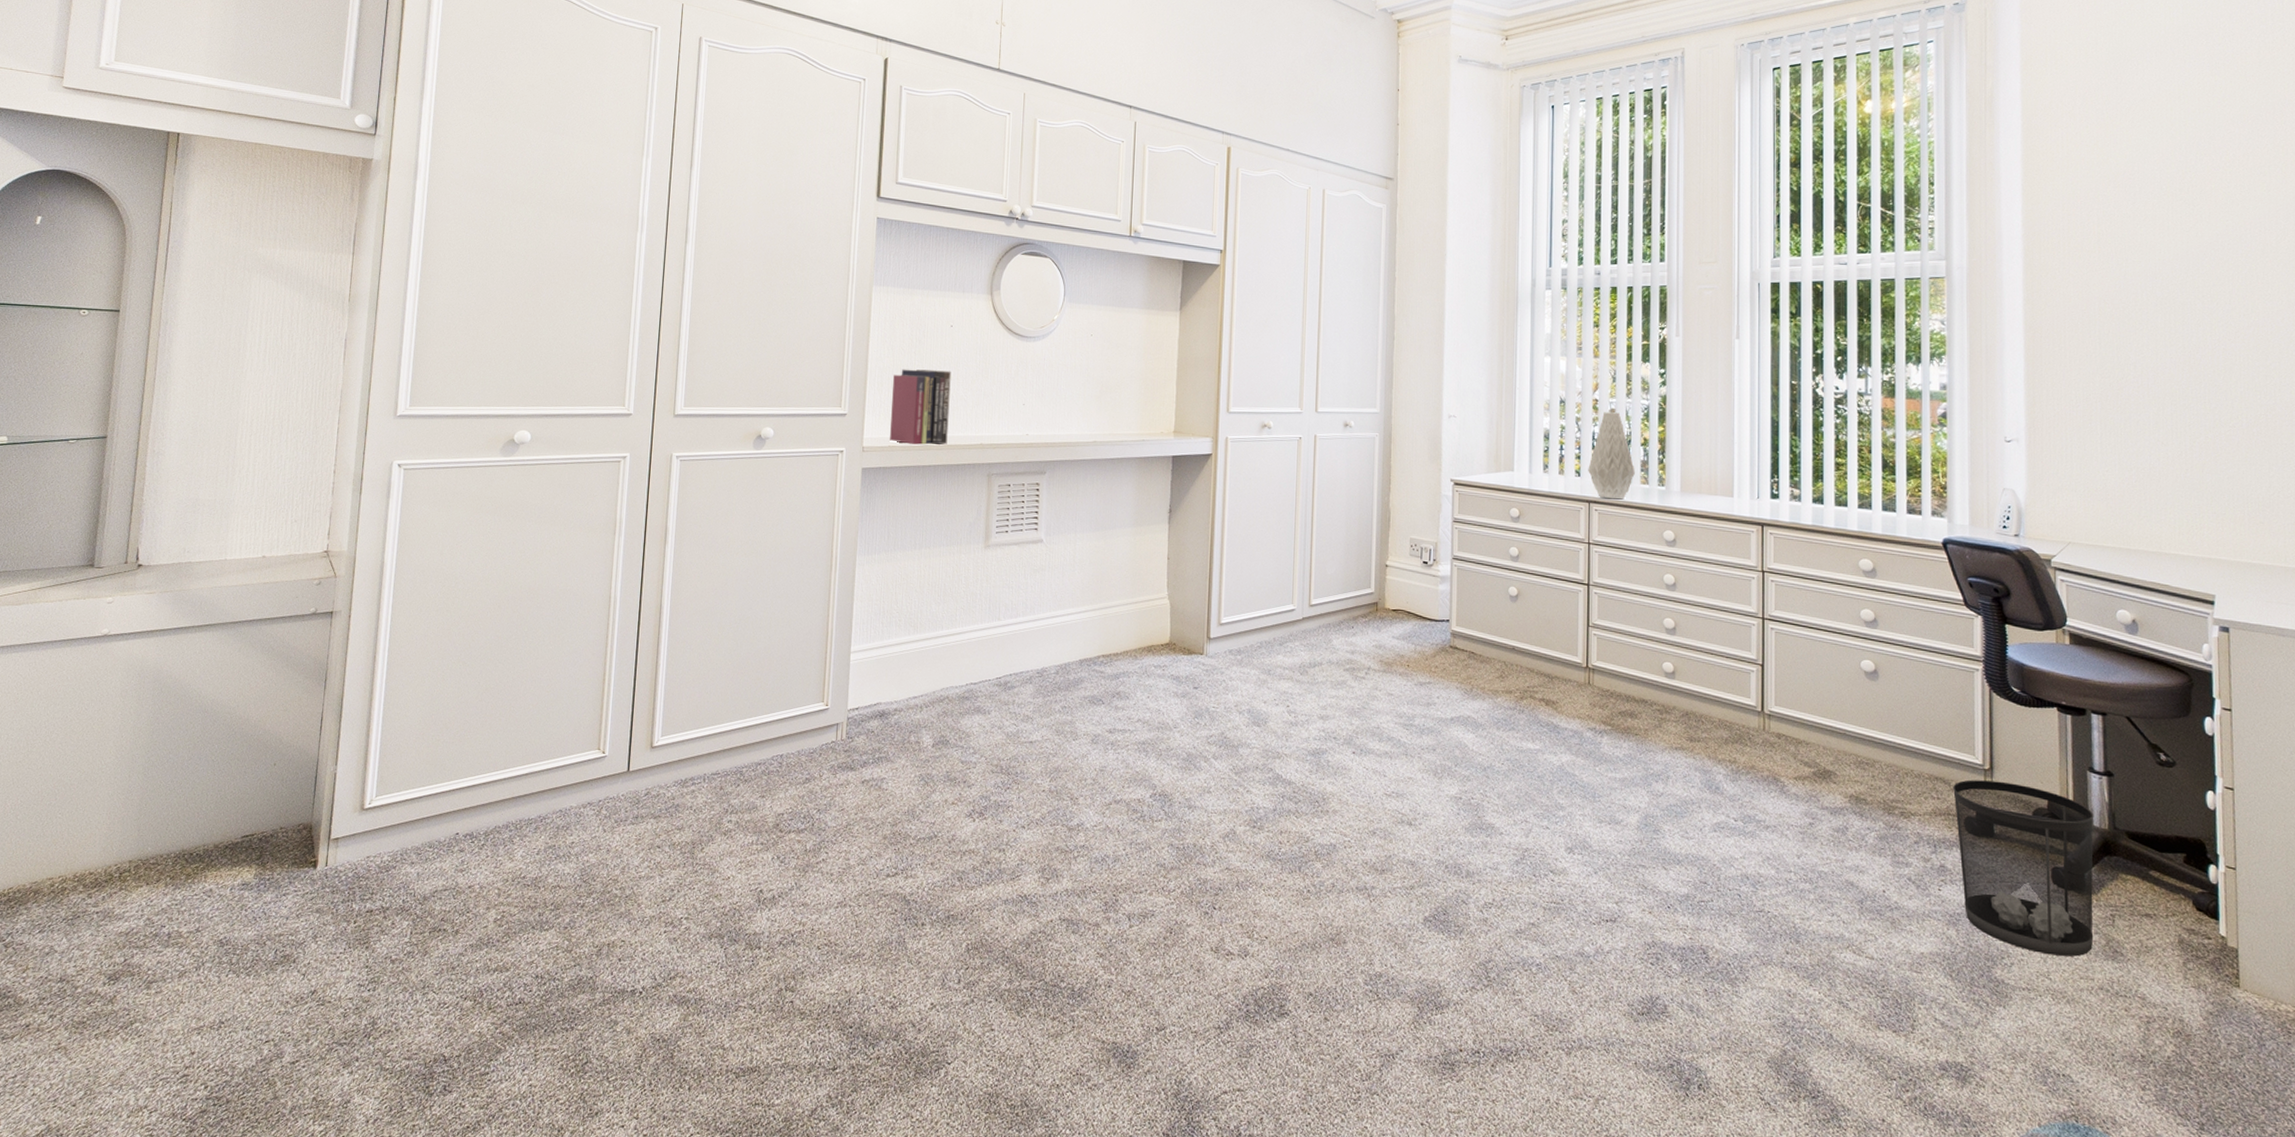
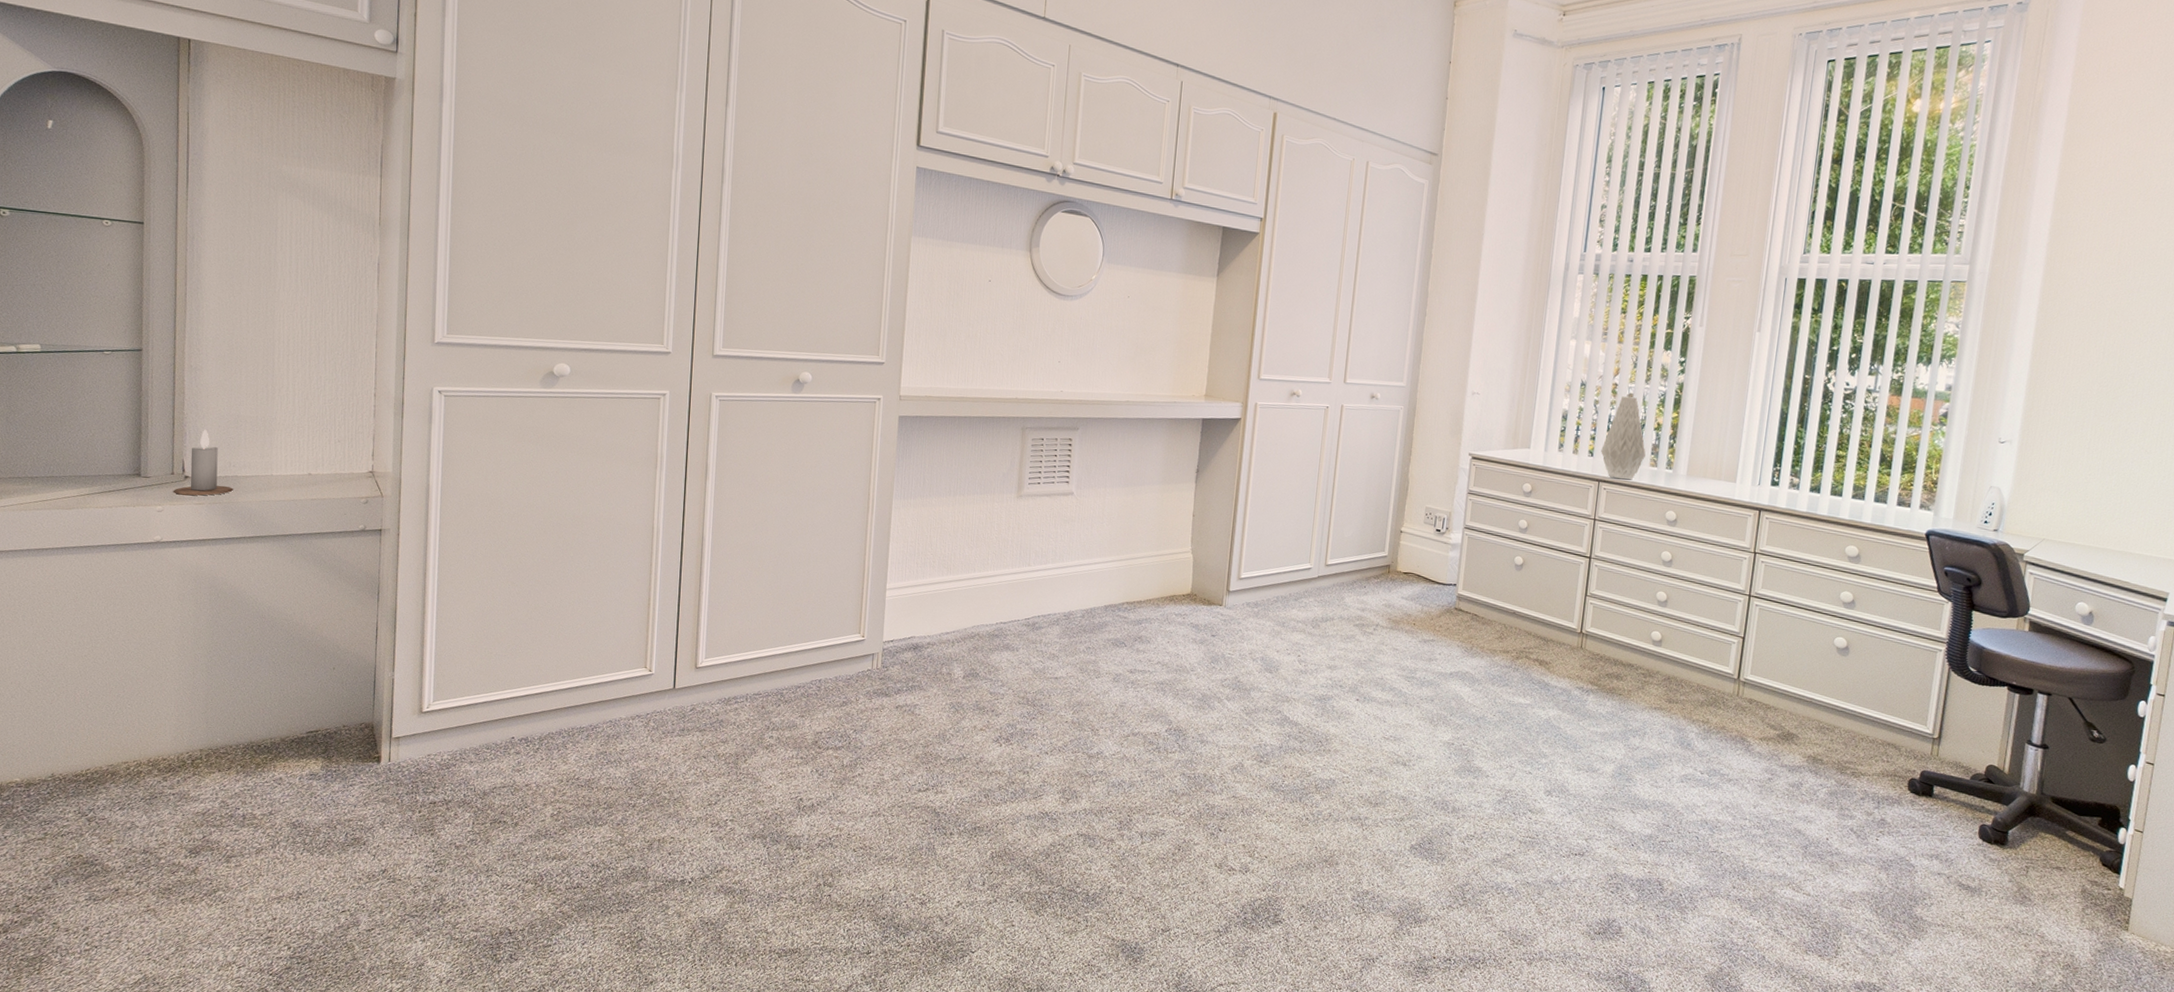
candle: none [125,515,187,585] -> present [173,429,234,496]
books: present [890,369,951,445] -> none [927,321,989,397]
waste bin: present [1953,779,2094,957] -> none [1897,746,2026,900]

